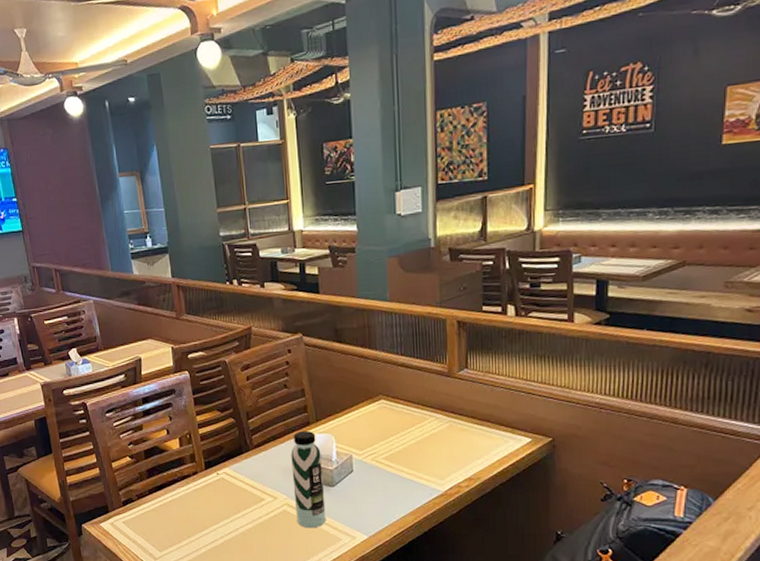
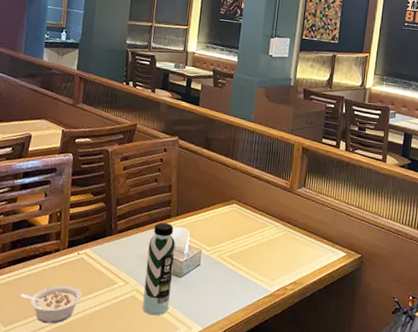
legume: none [169,507,231,546] -> present [20,285,82,324]

